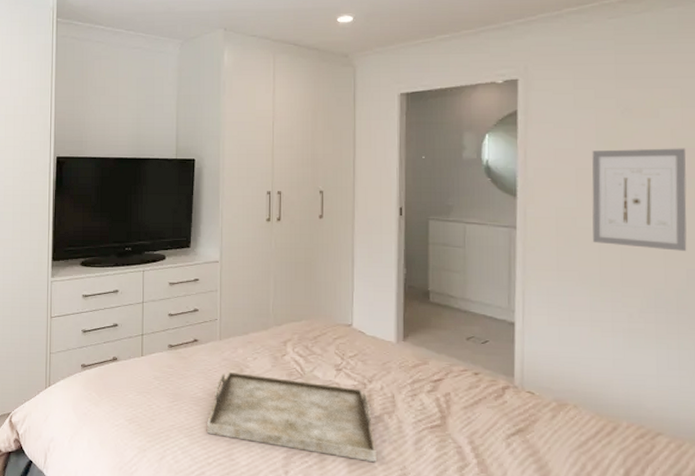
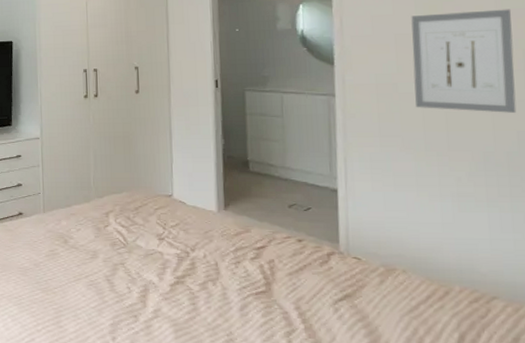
serving tray: present [207,371,376,463] -> none [35,243,202,329]

